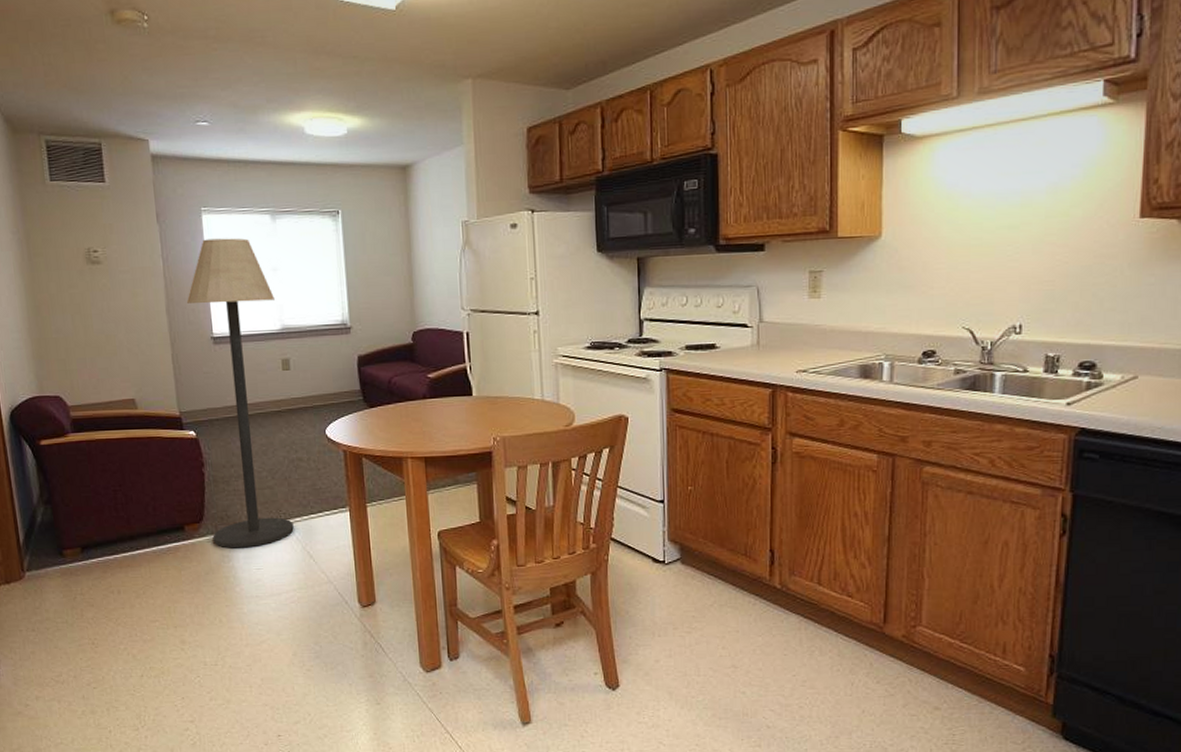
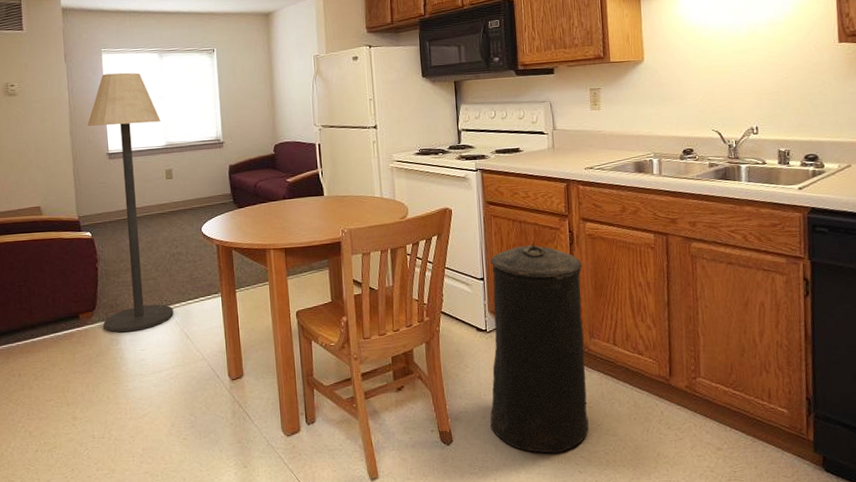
trash can: none [664,462,786,705] -> present [490,244,589,453]

